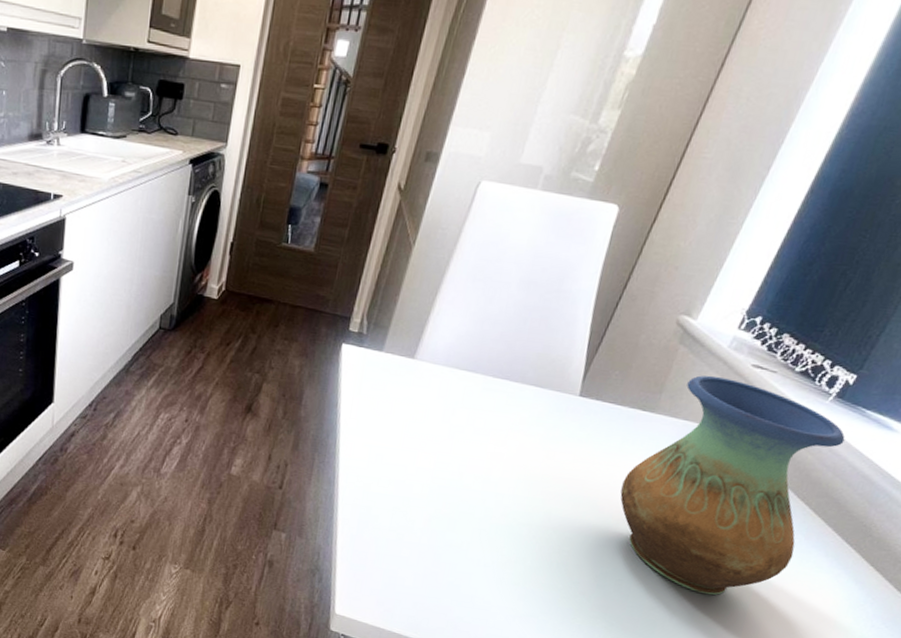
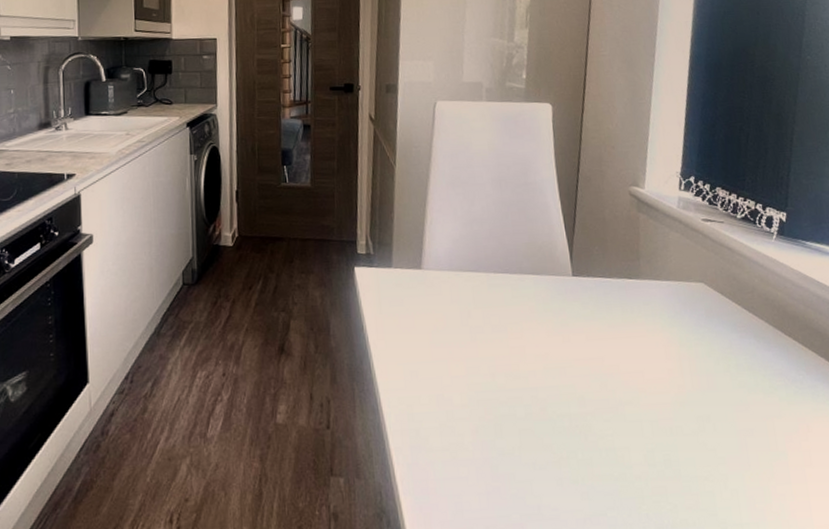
vase: present [620,375,846,596] -> none [635,235,804,452]

